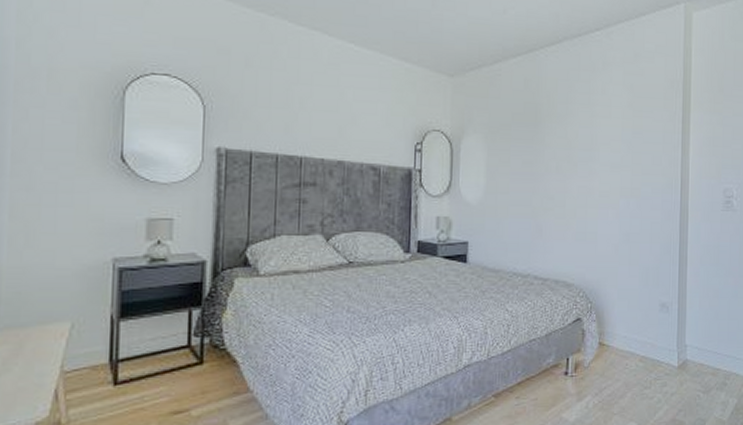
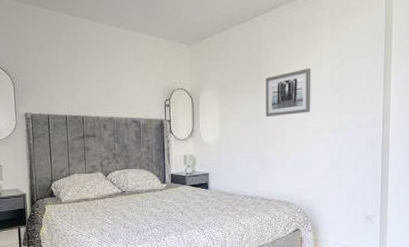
wall art: none [543,116,599,174] -> present [265,67,311,117]

